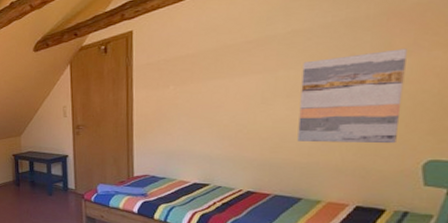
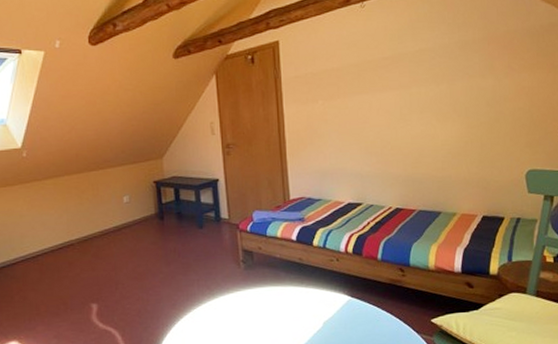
wall art: present [297,48,407,144] -> none [430,70,506,157]

